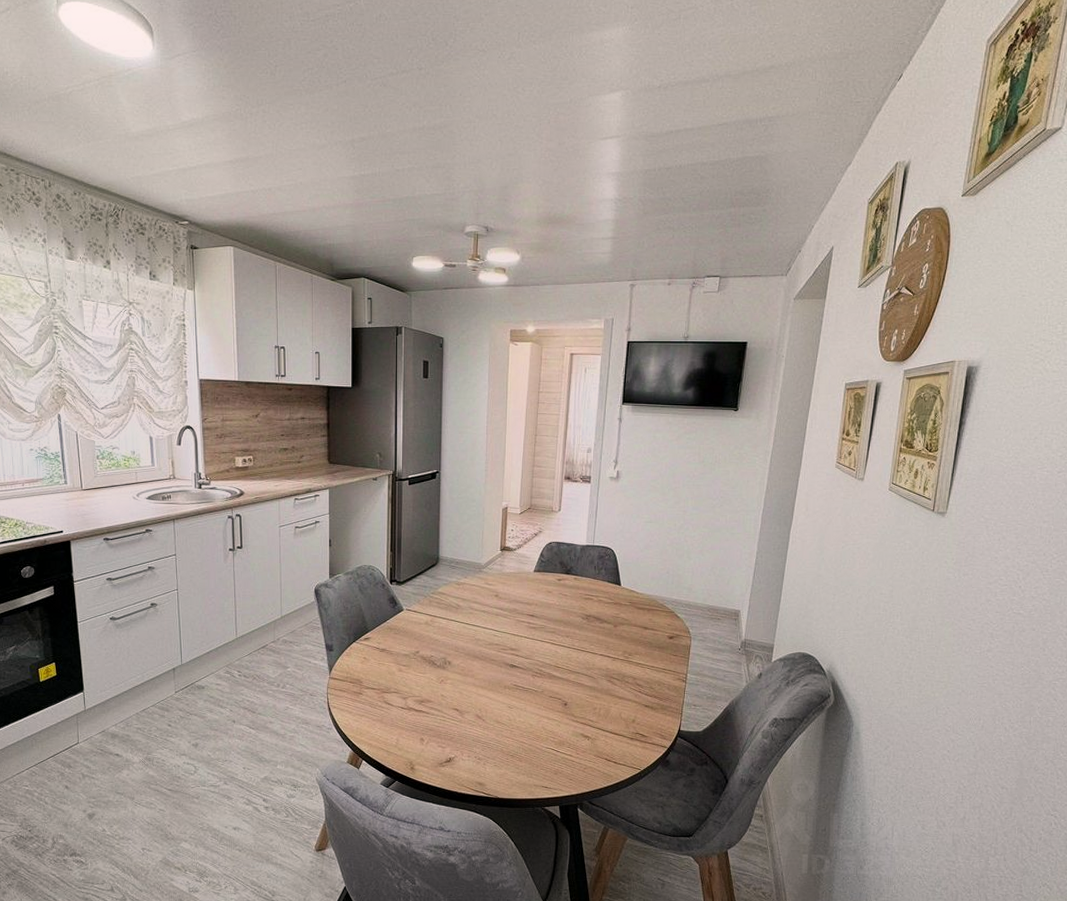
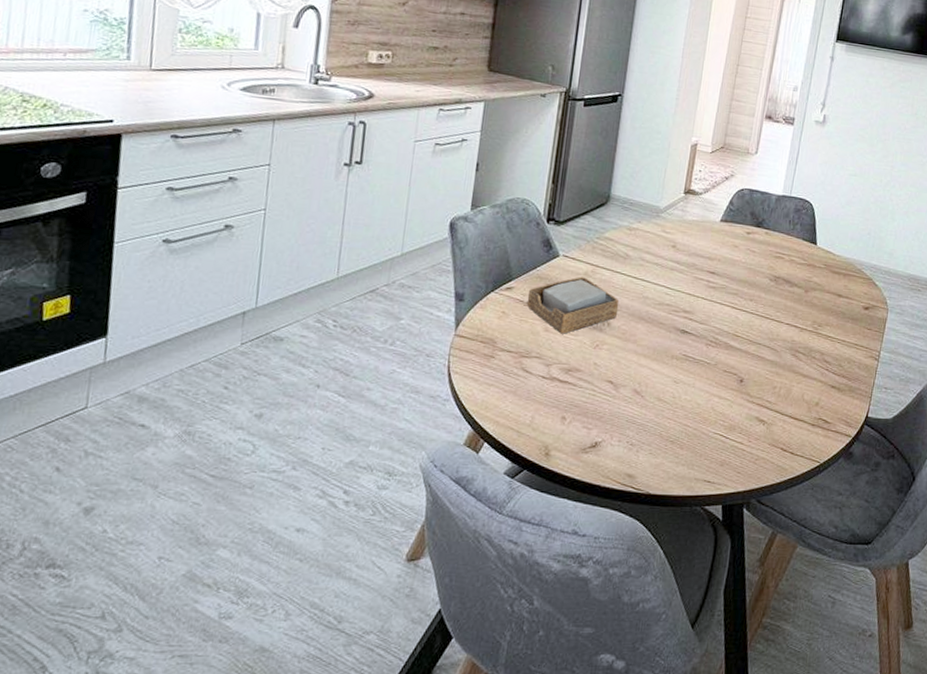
napkin holder: none [382,626,456,673] -> present [526,277,619,334]

